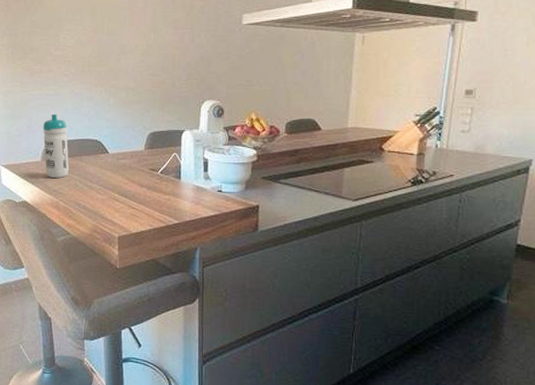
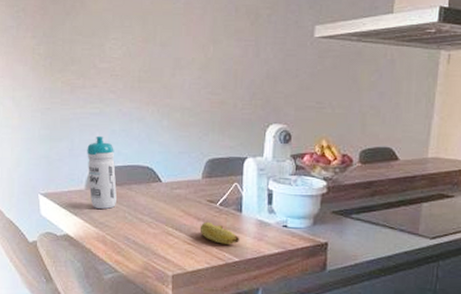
banana: none [143,188,179,208] -> present [199,221,240,245]

